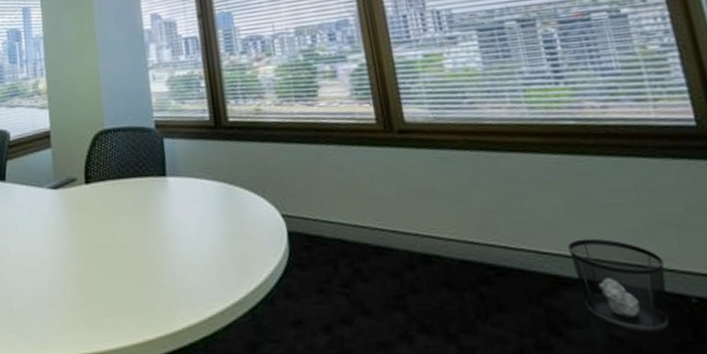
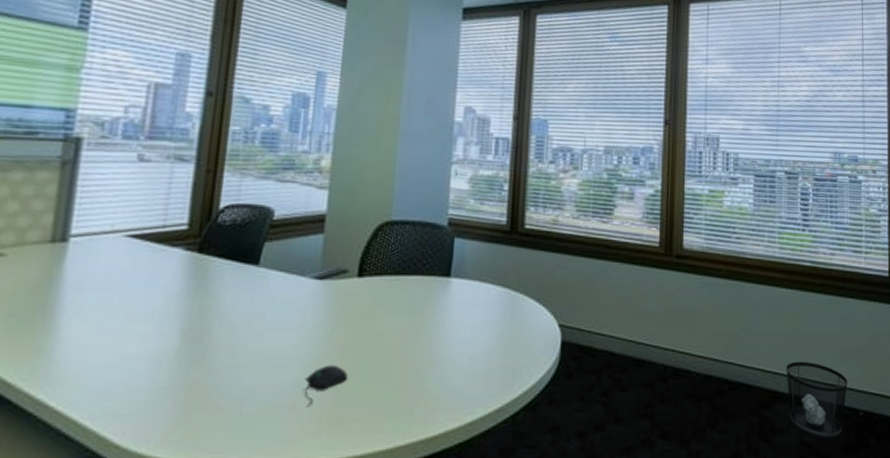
computer mouse: none [58,265,93,304] -> present [305,364,348,407]

